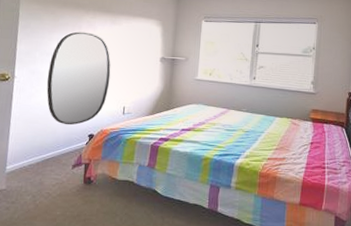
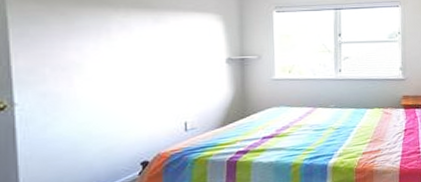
home mirror: present [46,31,111,125] -> none [67,35,162,156]

